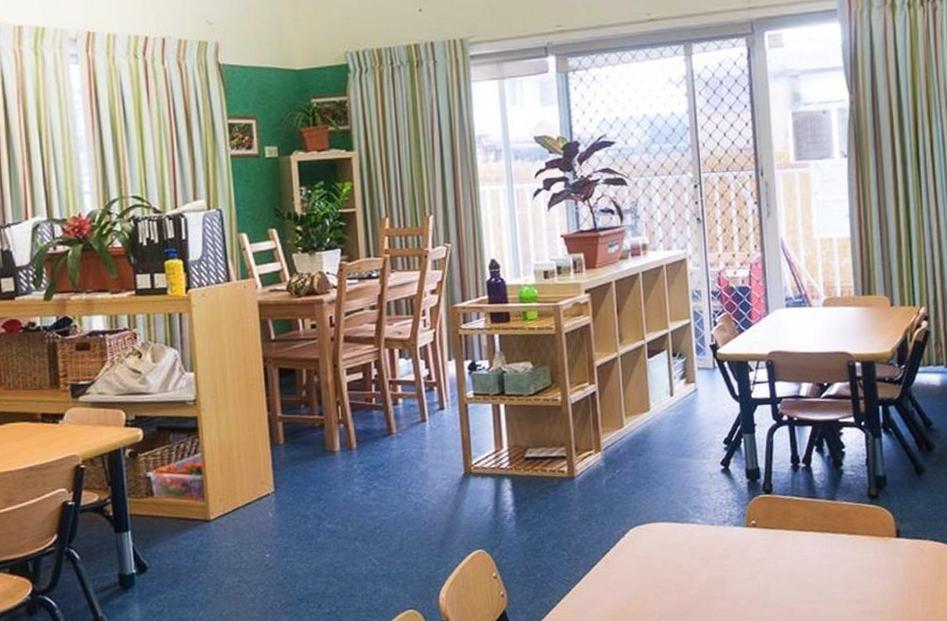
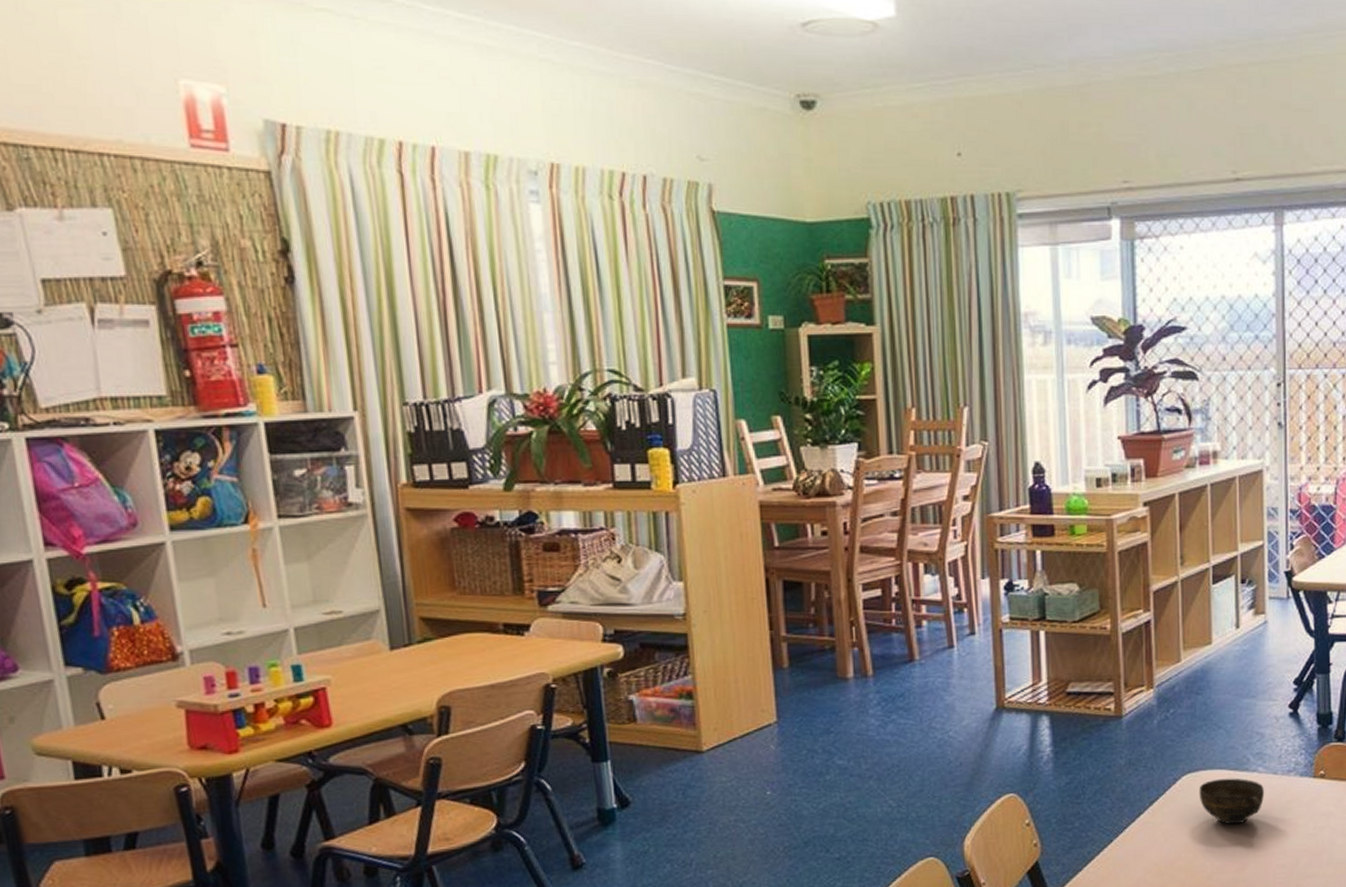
cup: none [645,529,703,572] -> present [1199,778,1264,825]

